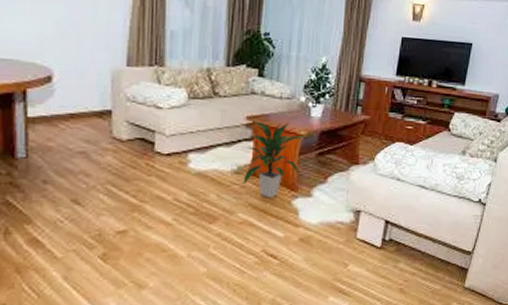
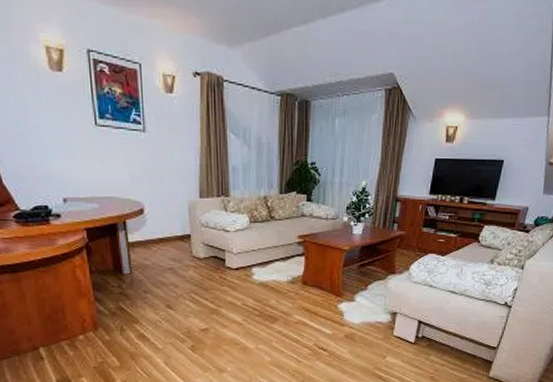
indoor plant: present [243,121,304,198] -> none [297,240,347,303]

